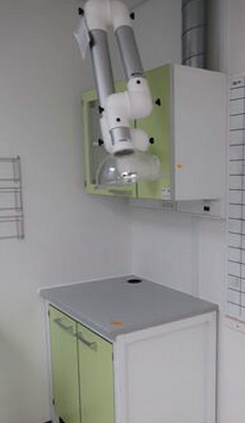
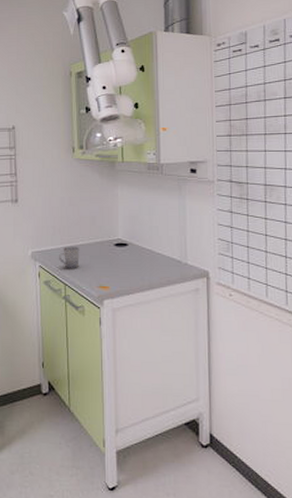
cup: none [69,283,92,305] -> present [58,246,80,268]

